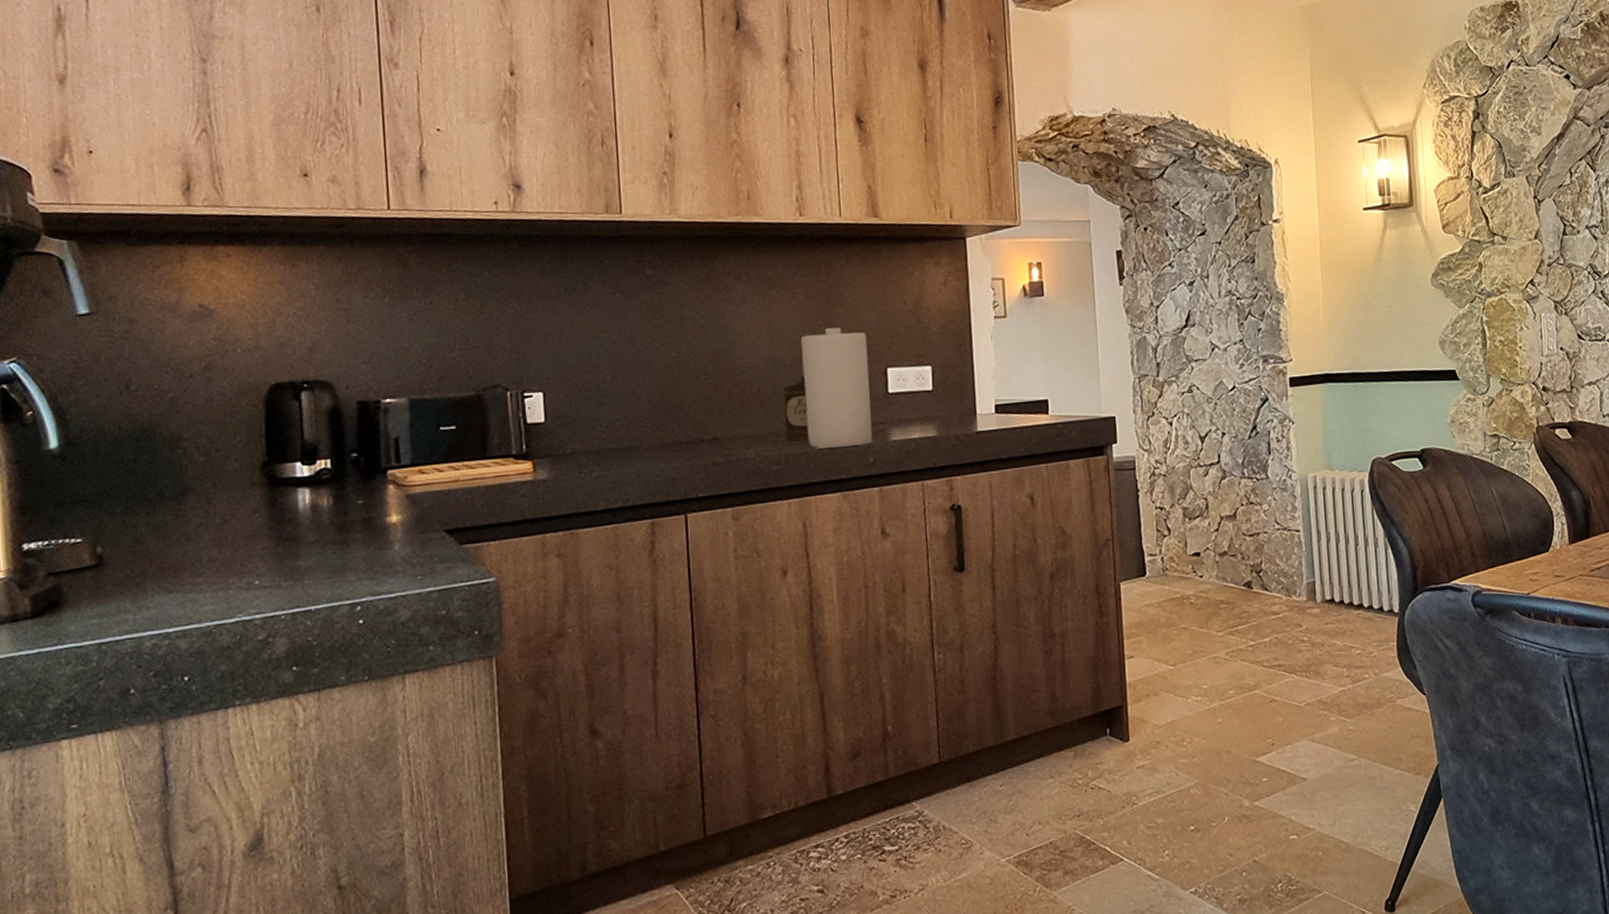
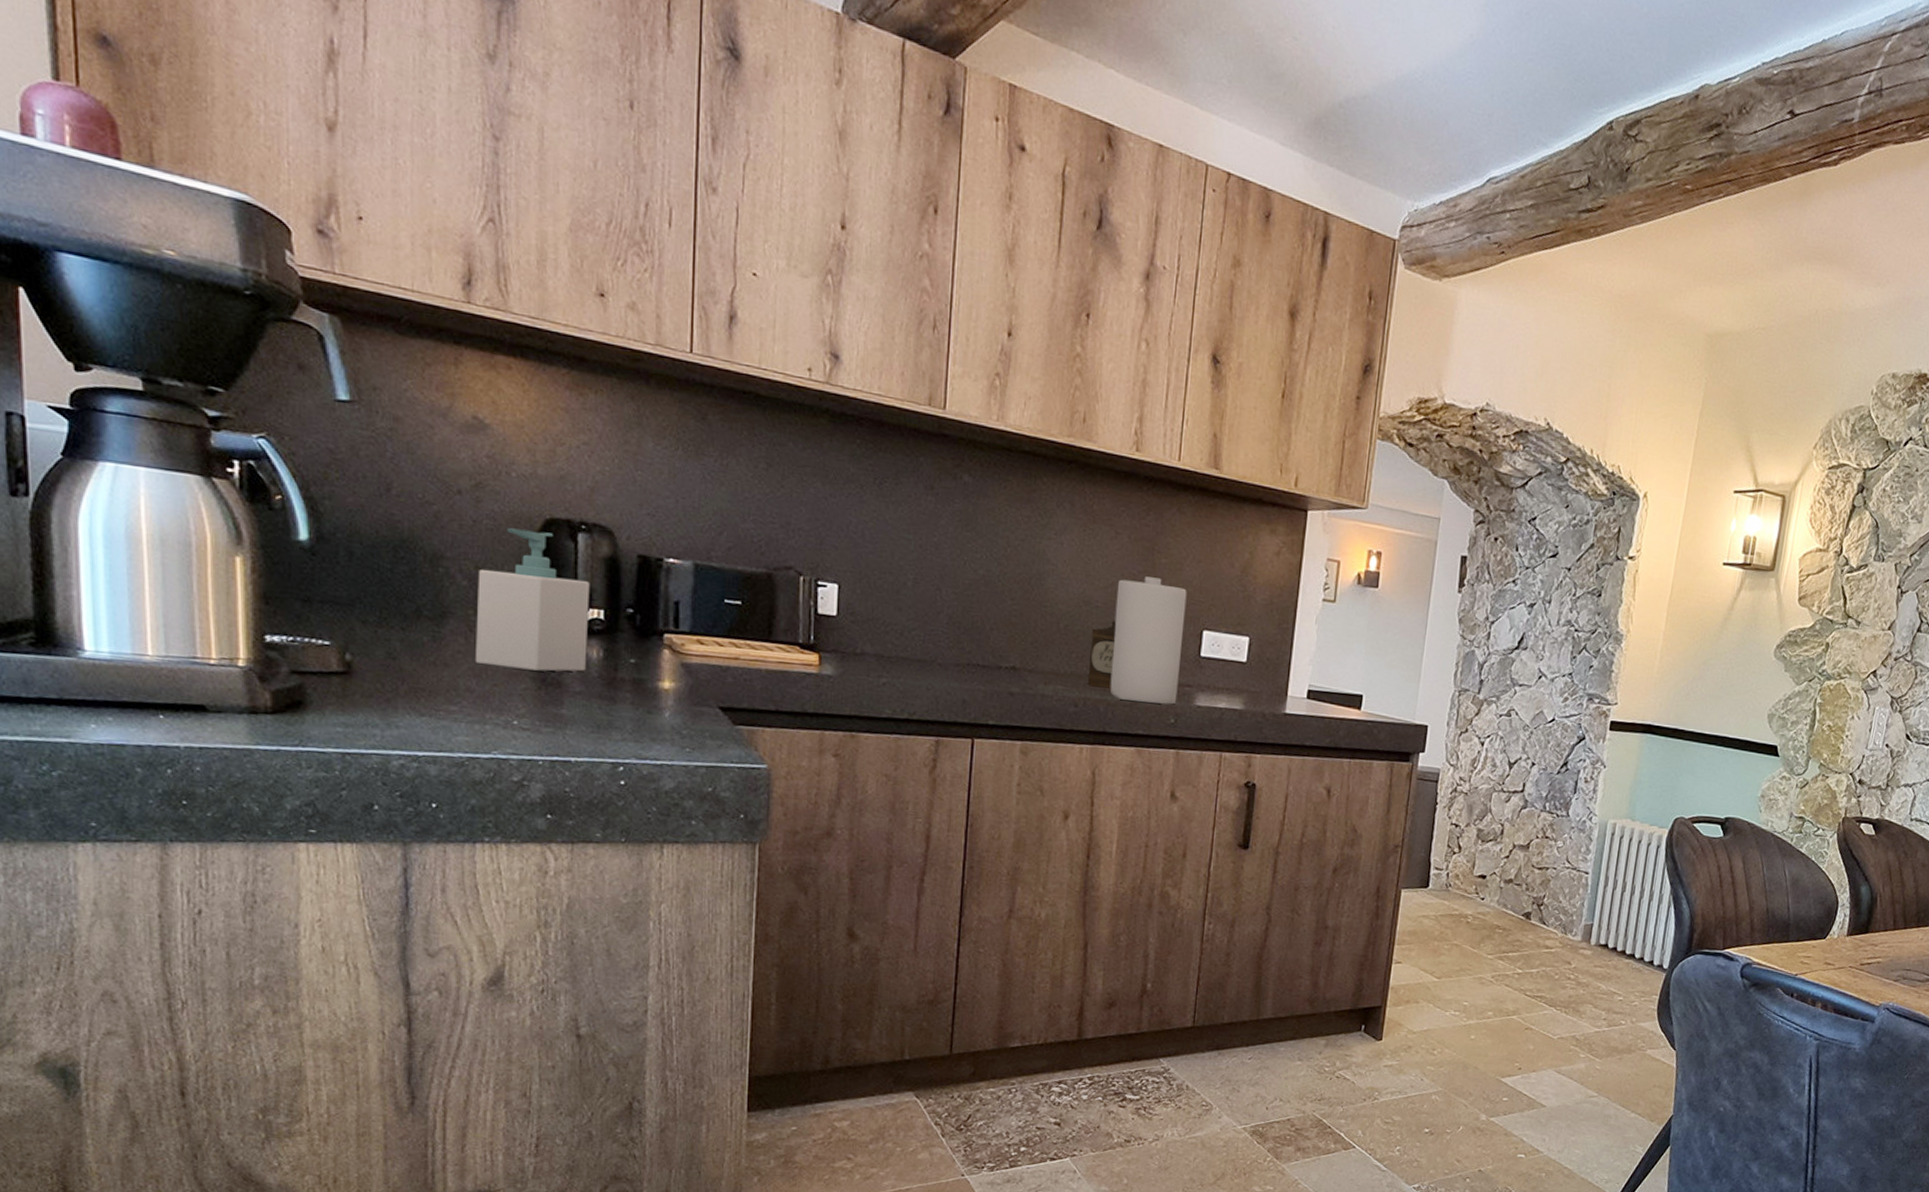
soap bottle: none [213,397,318,534] -> present [474,528,590,672]

